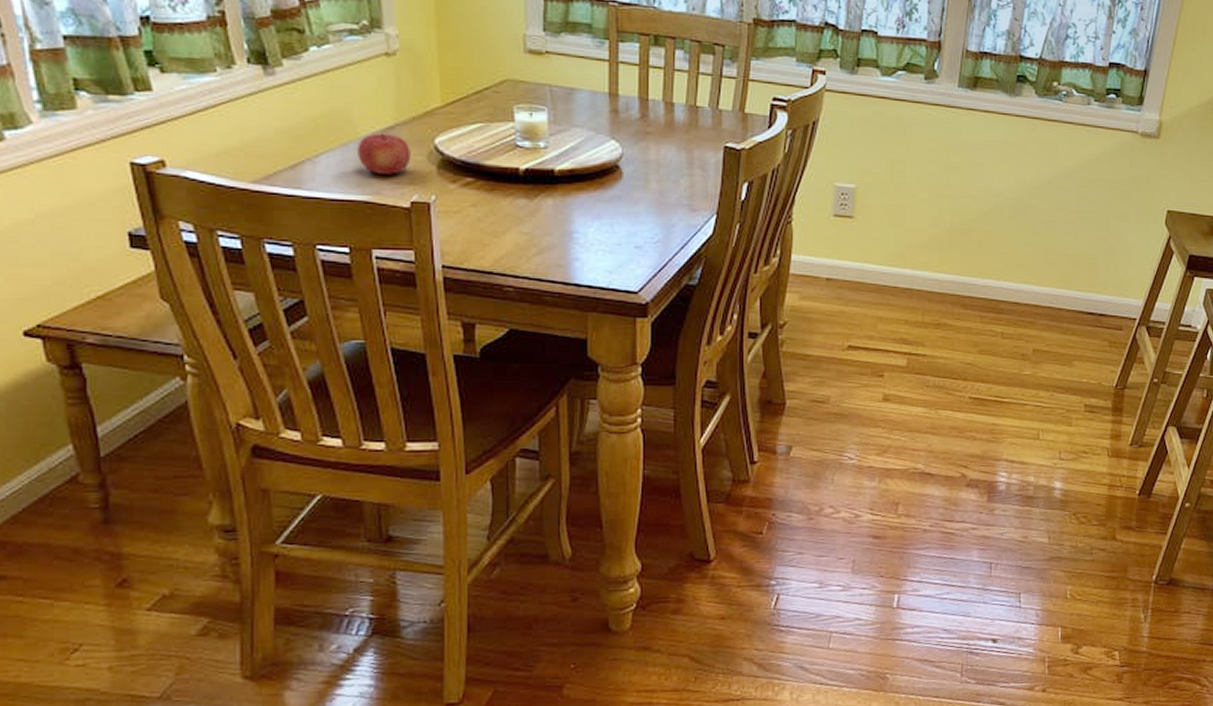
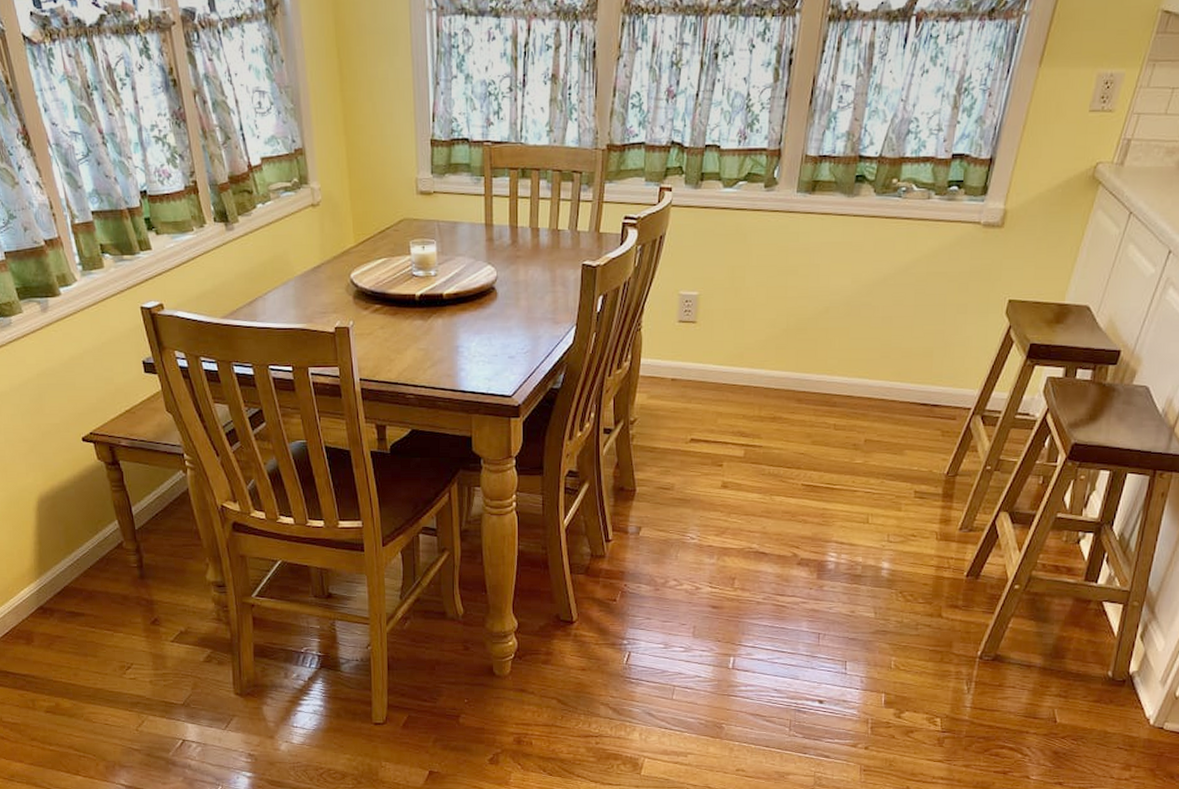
fruit: present [358,133,411,175] -> none [295,272,334,306]

